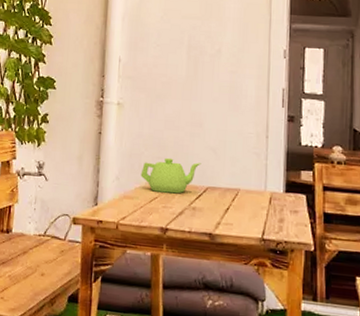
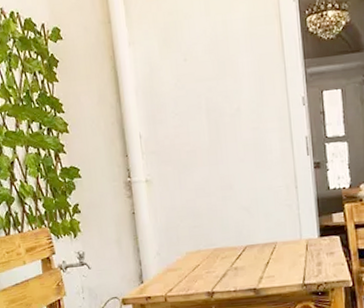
teapot: present [140,157,201,194] -> none [180,224,237,260]

